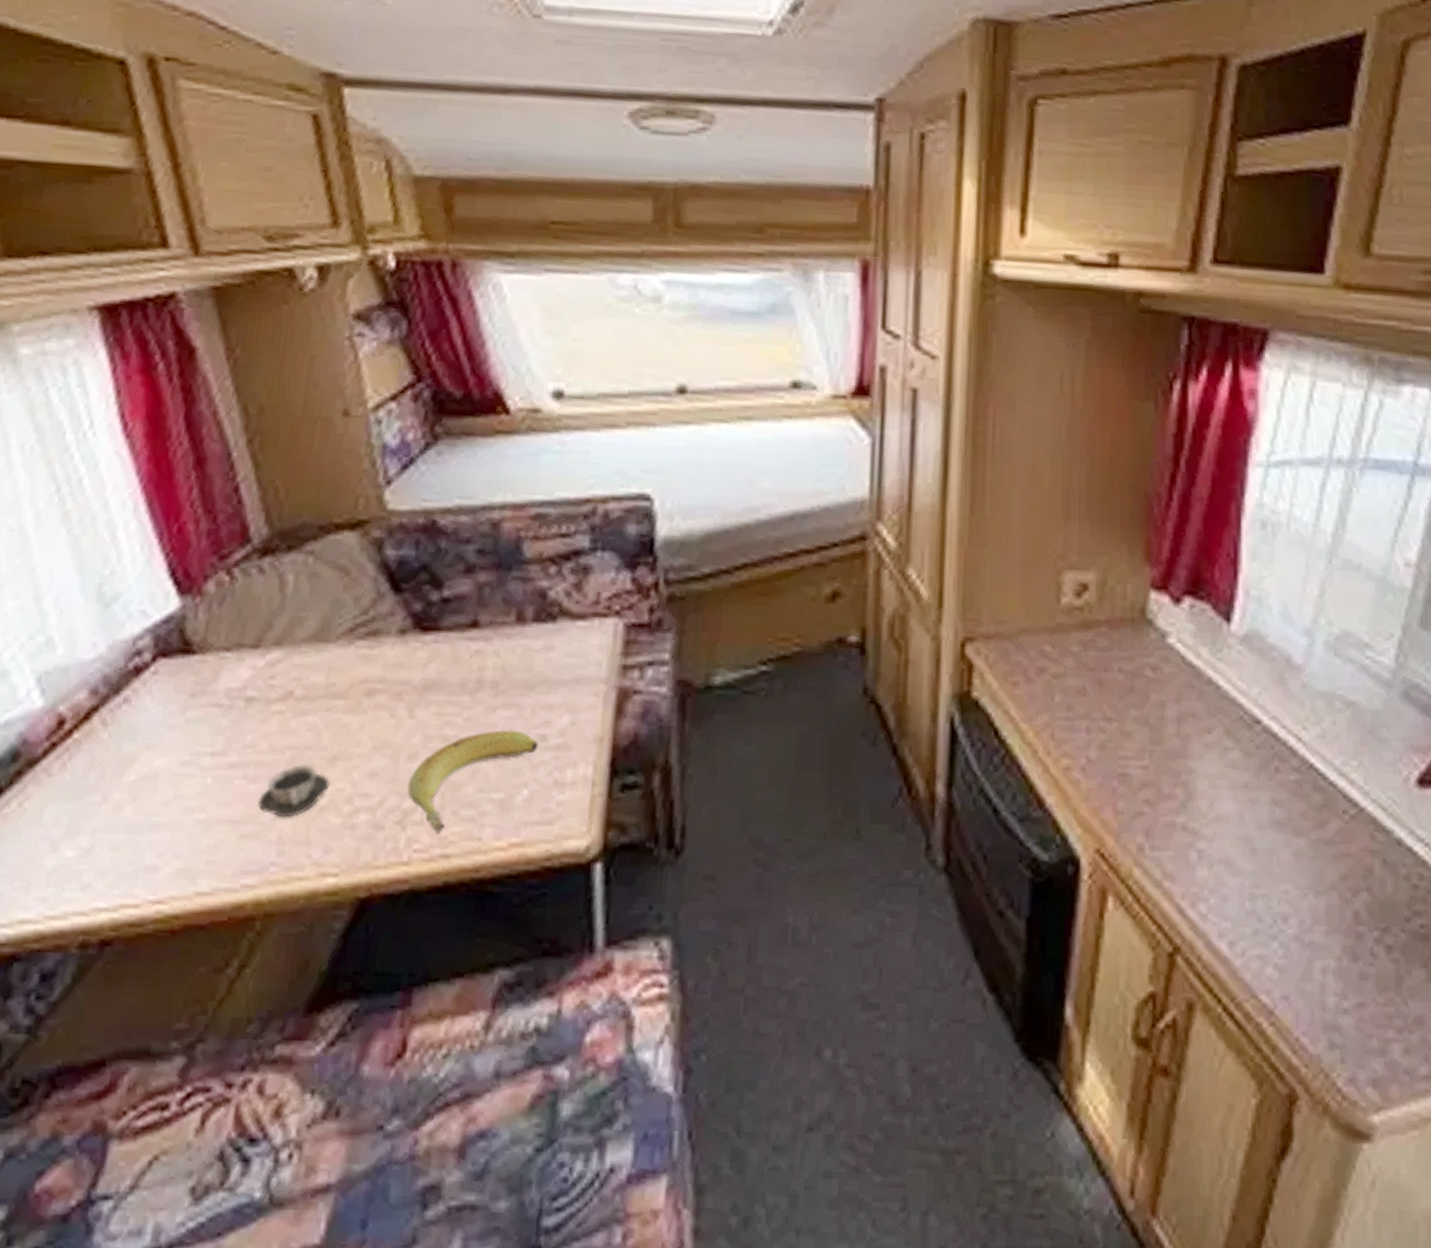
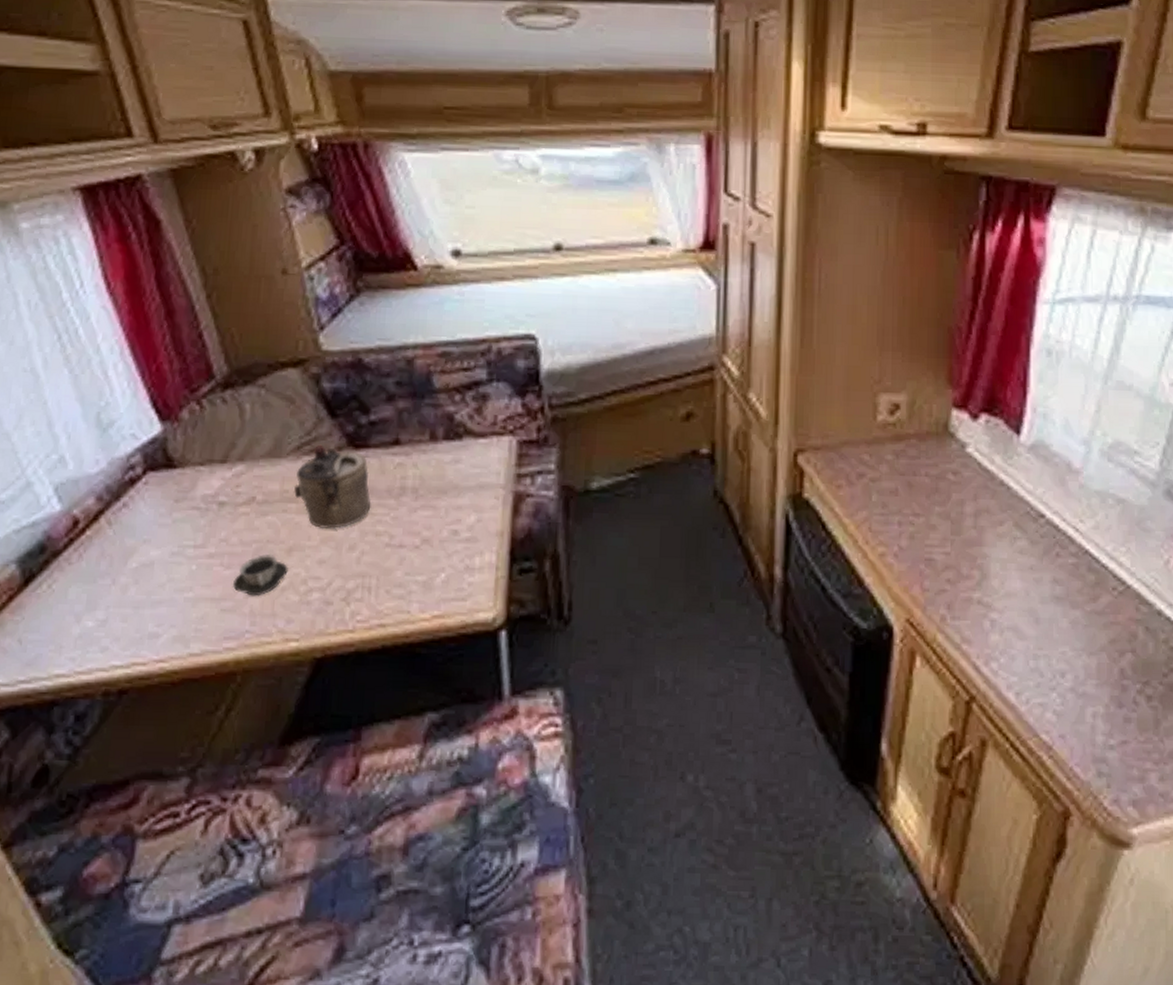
teapot: none [341,626,439,732] -> present [293,444,371,529]
banana: present [407,730,539,832] -> none [349,526,452,607]

